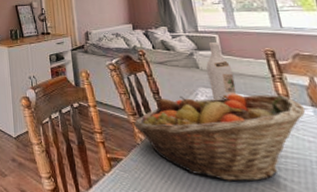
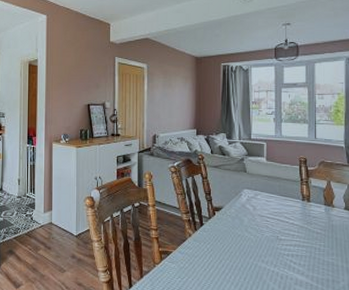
fruit basket: present [134,93,306,182] -> none [186,194,320,267]
wine bottle: present [206,42,237,100] -> none [252,149,272,200]

